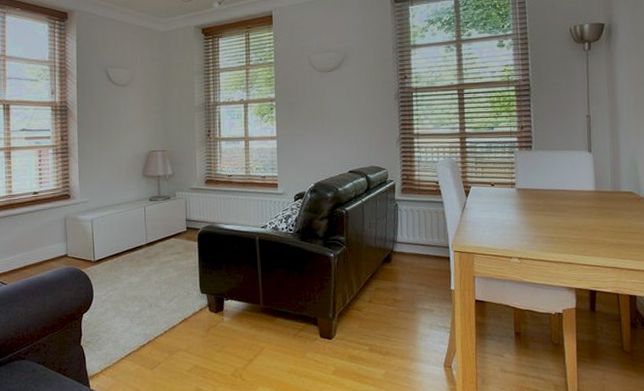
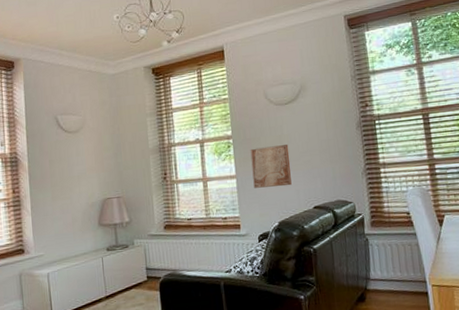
wall art: none [292,110,330,150] -> present [250,144,292,188]

